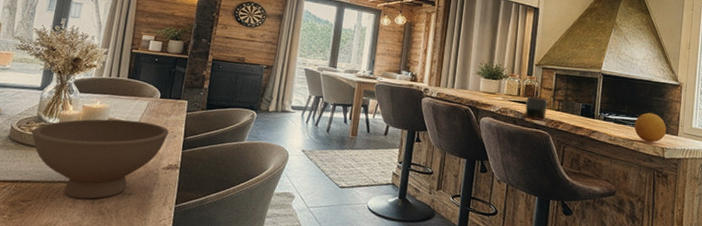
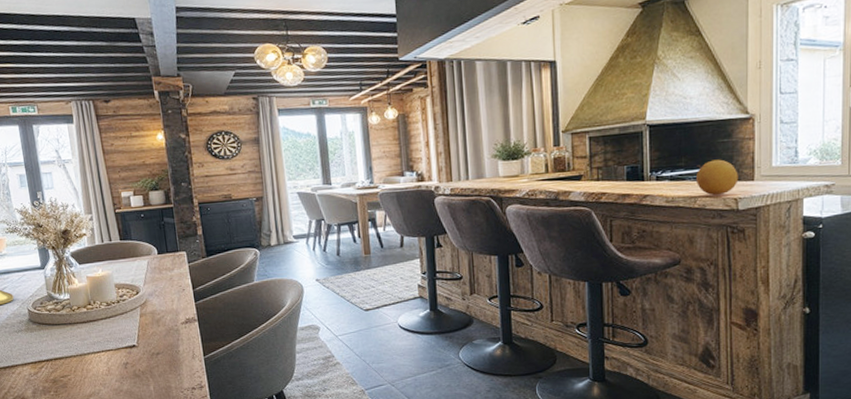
bowl: present [32,119,169,200] -> none [48,281,177,366]
mug: present [525,96,548,121] -> none [557,169,584,197]

